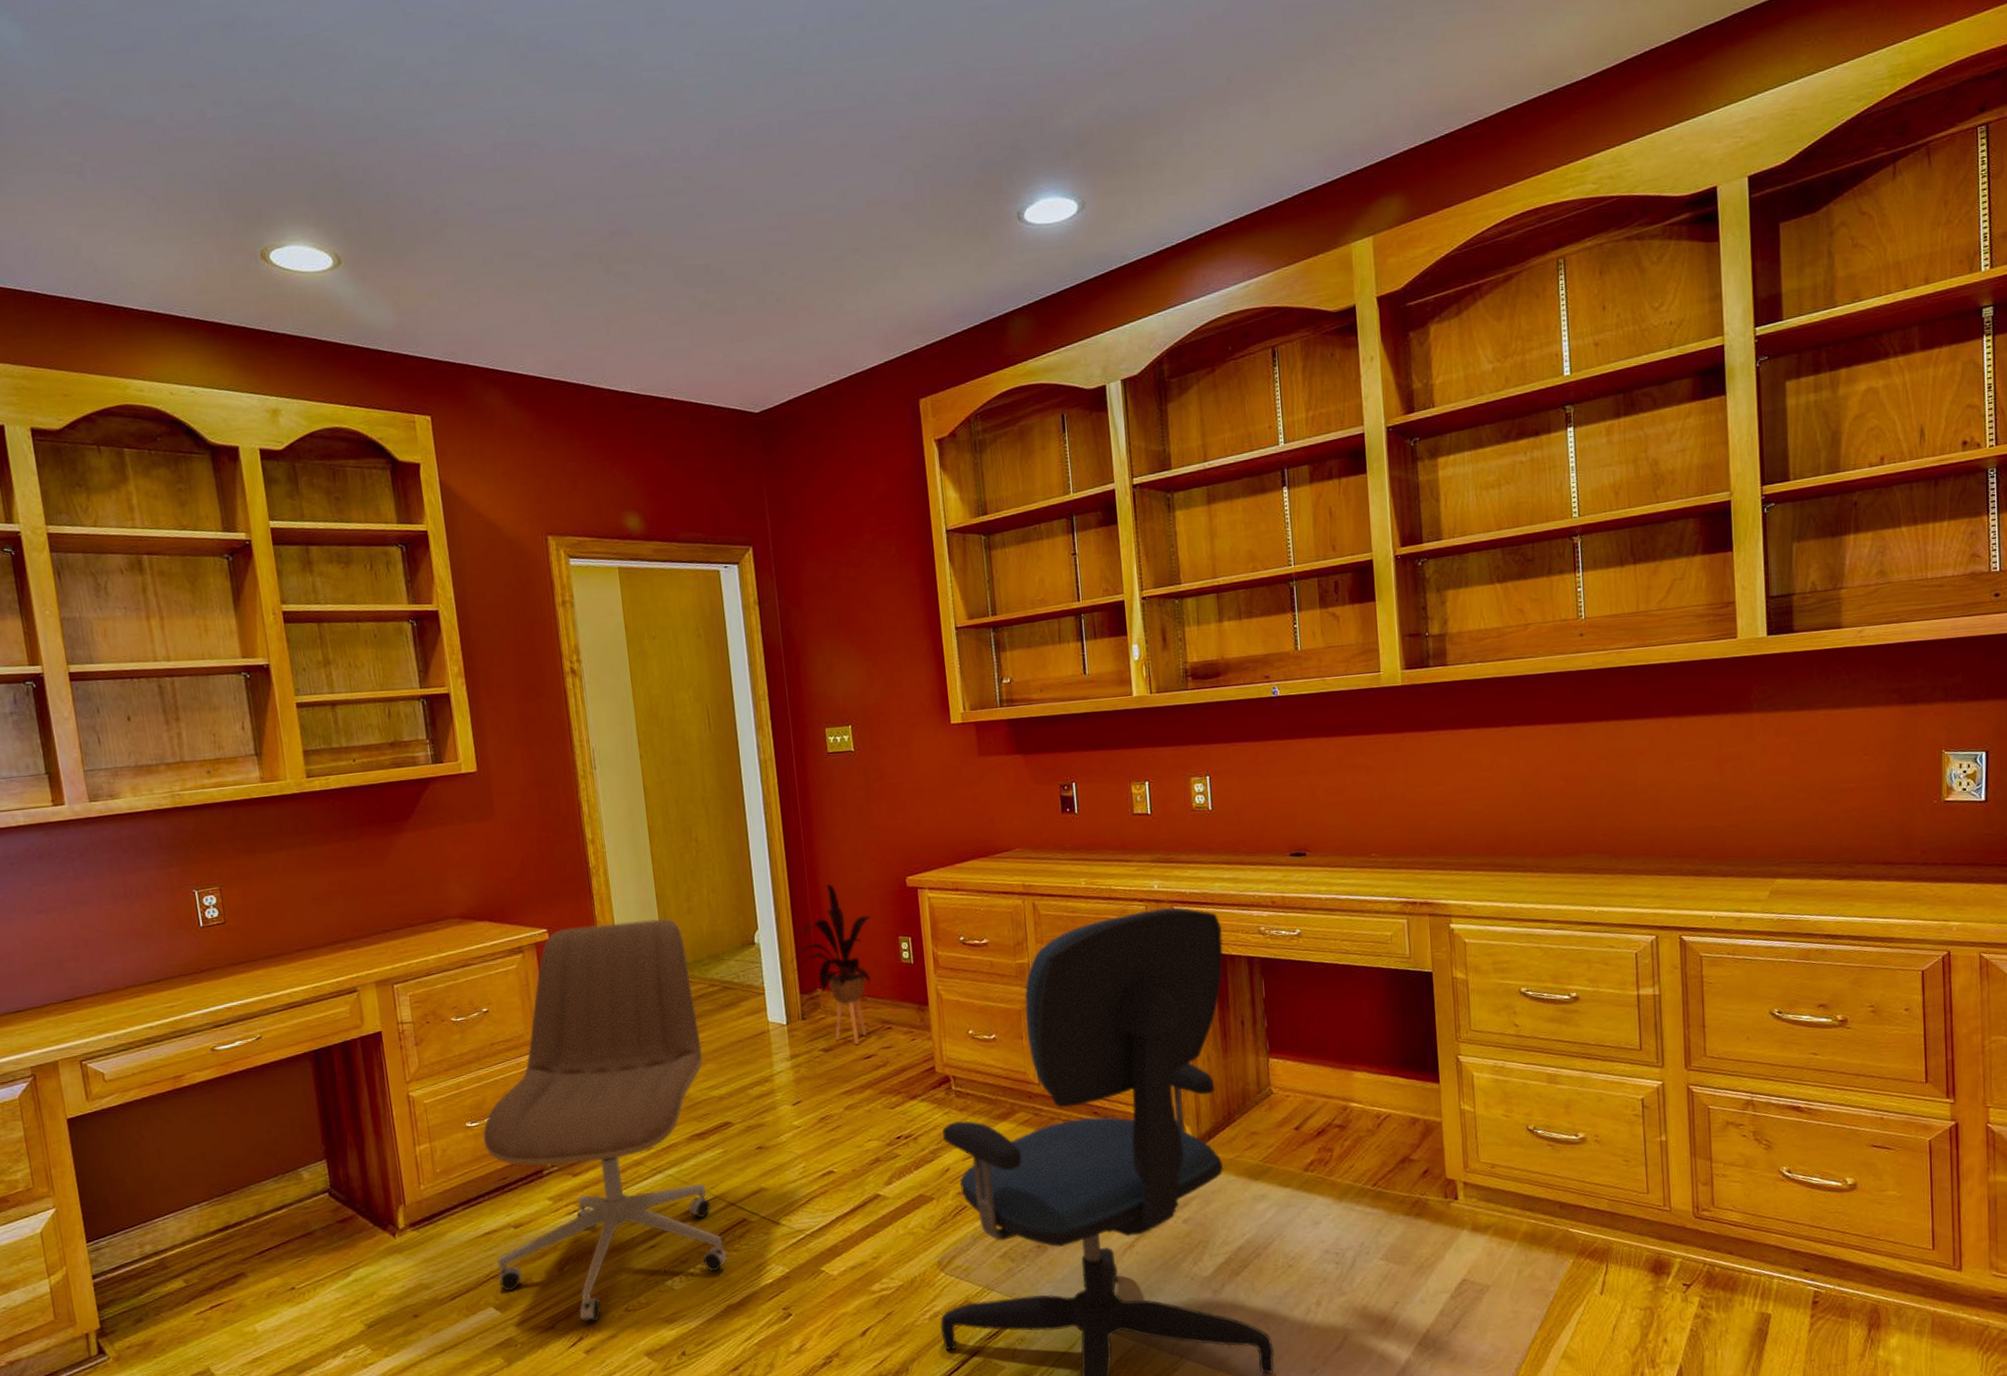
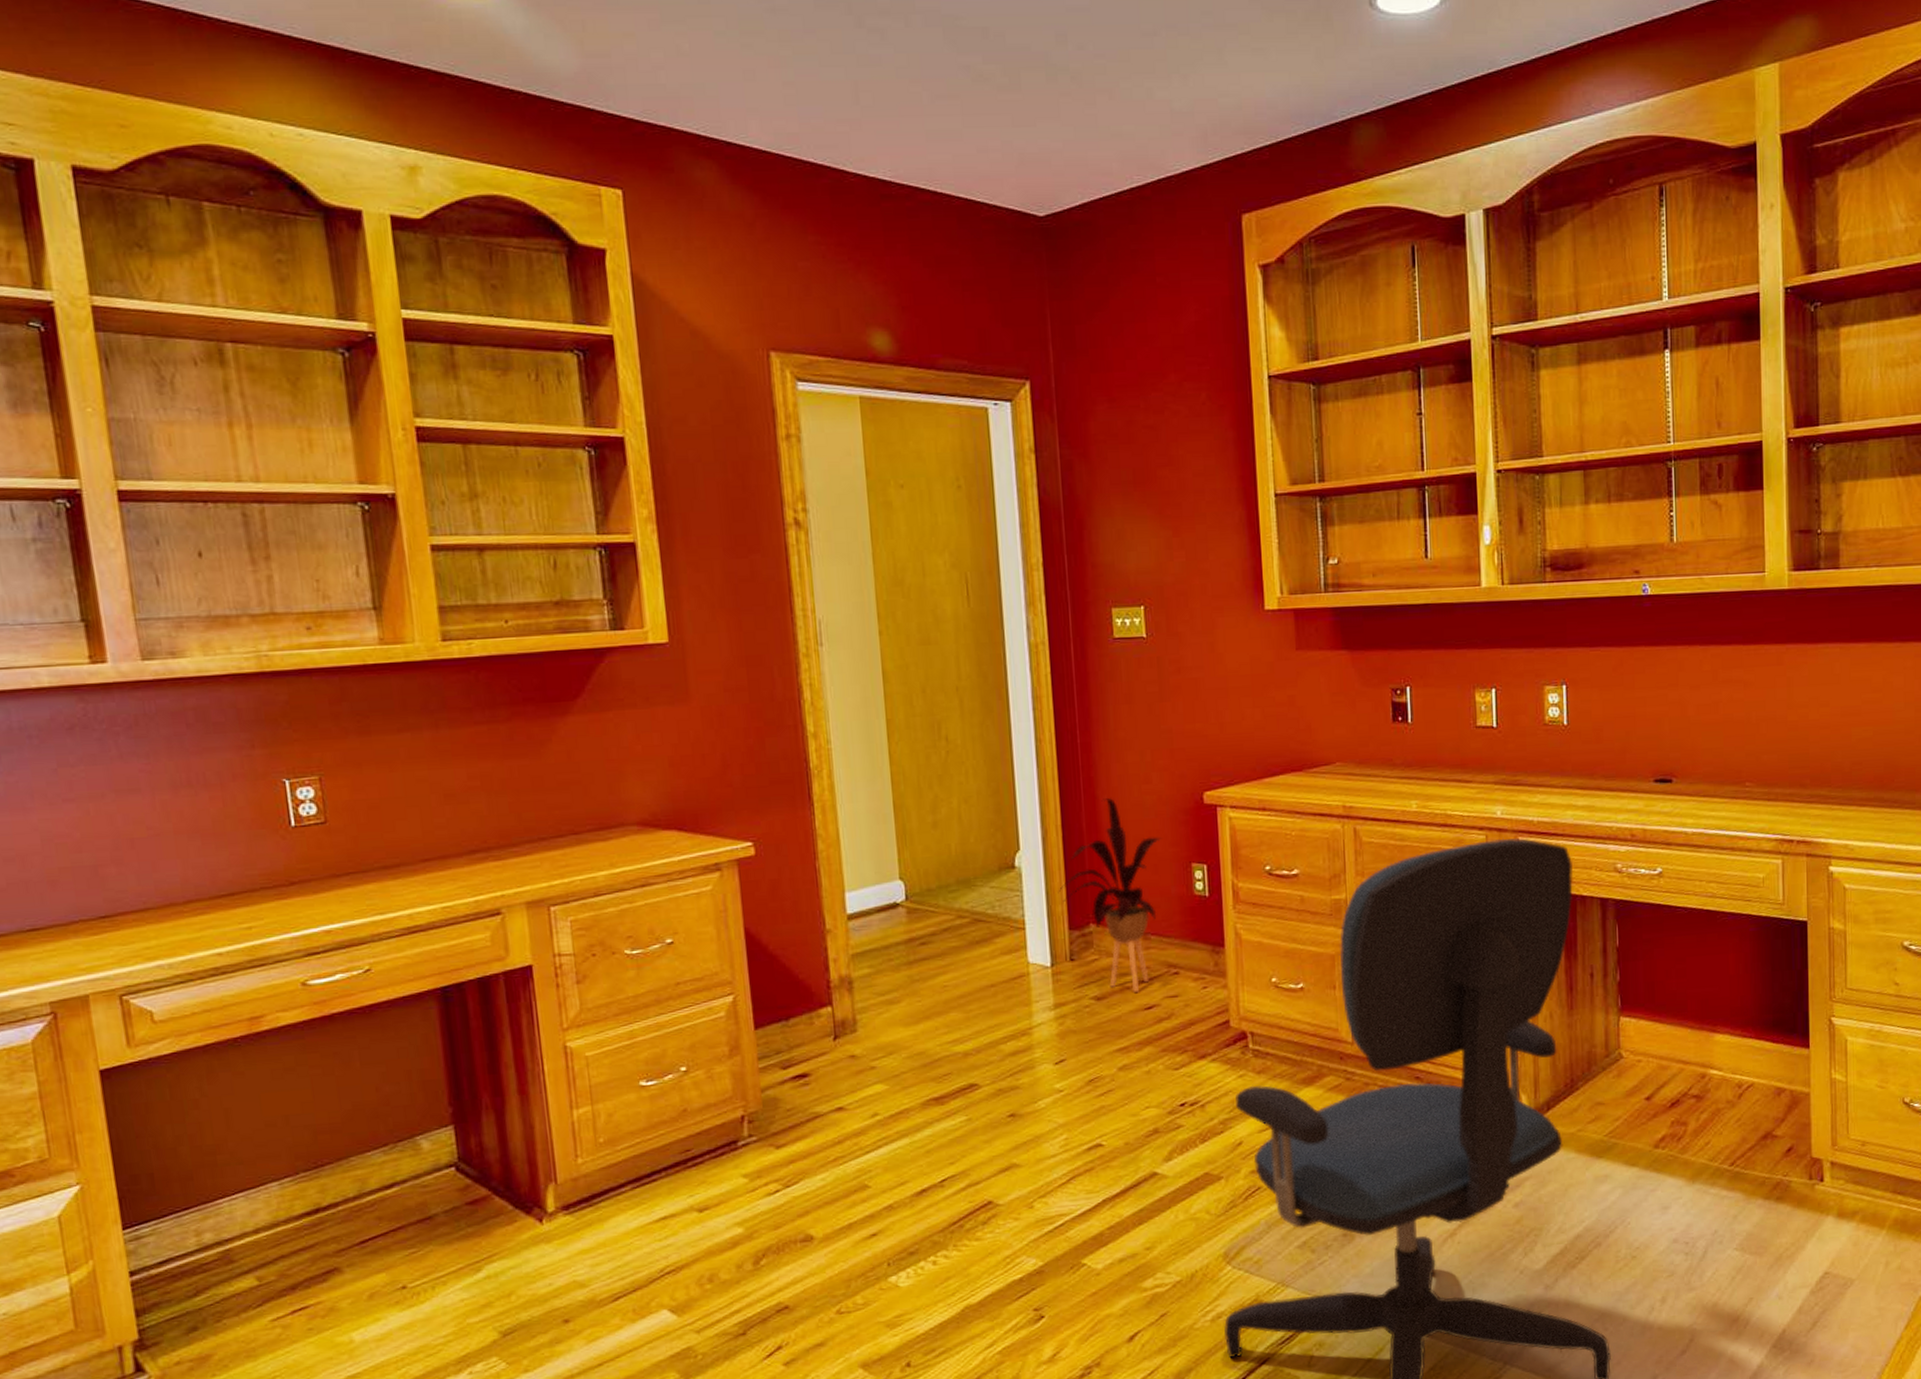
office chair: present [483,918,728,1323] -> none [661,833,968,1328]

